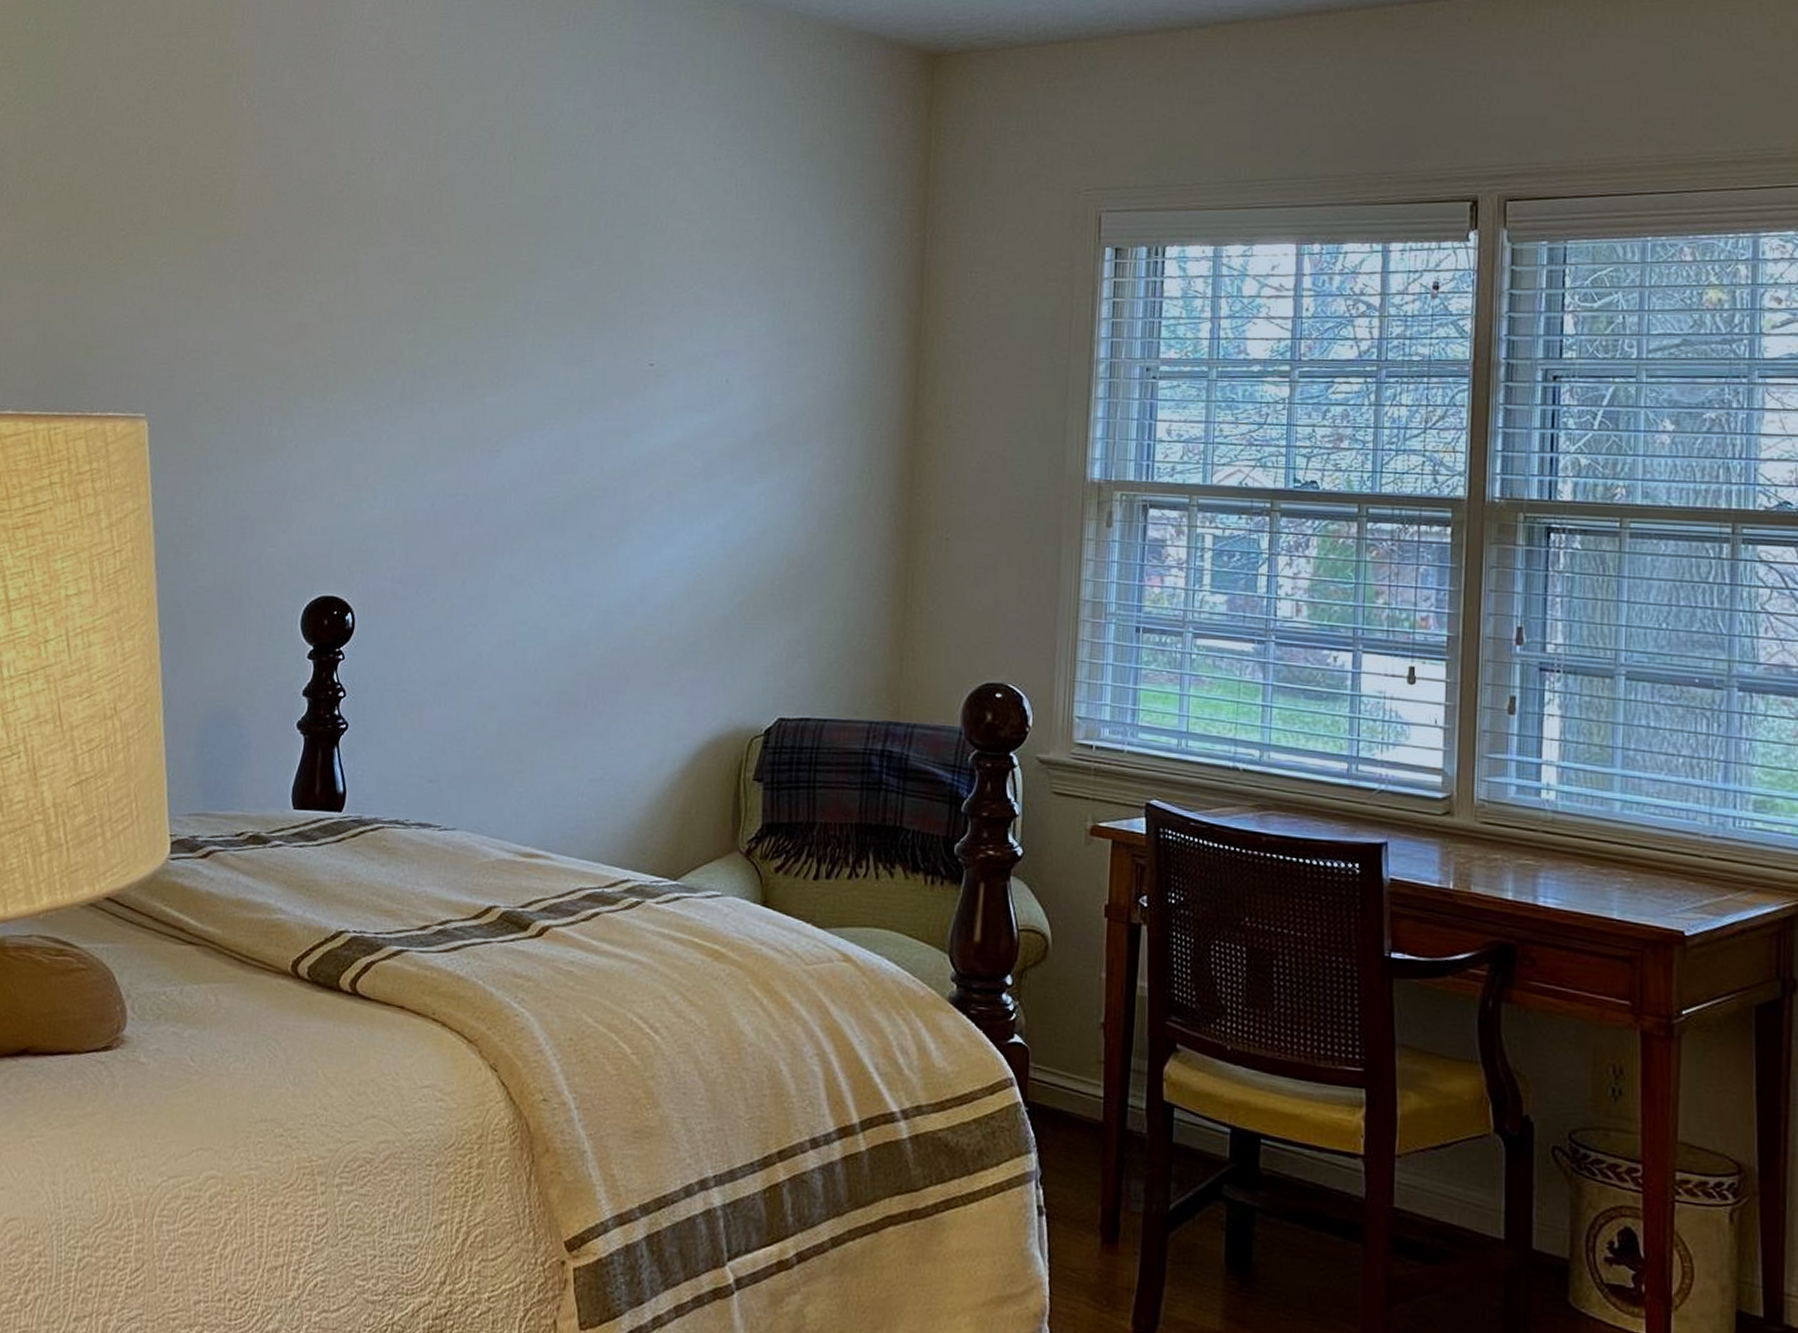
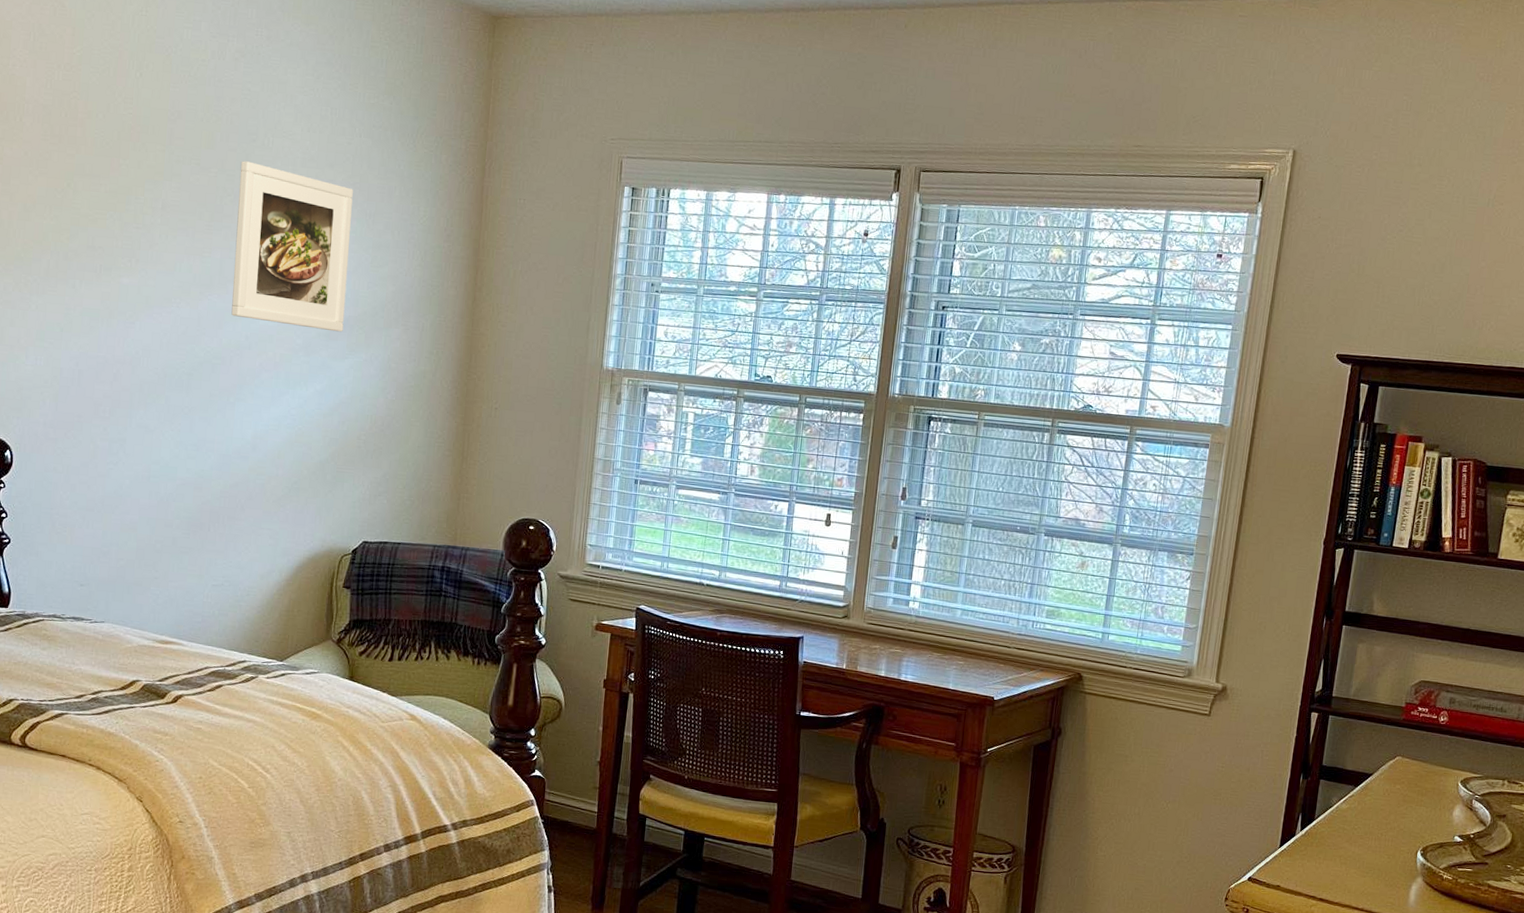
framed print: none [616,249,763,450] -> present [231,161,353,332]

